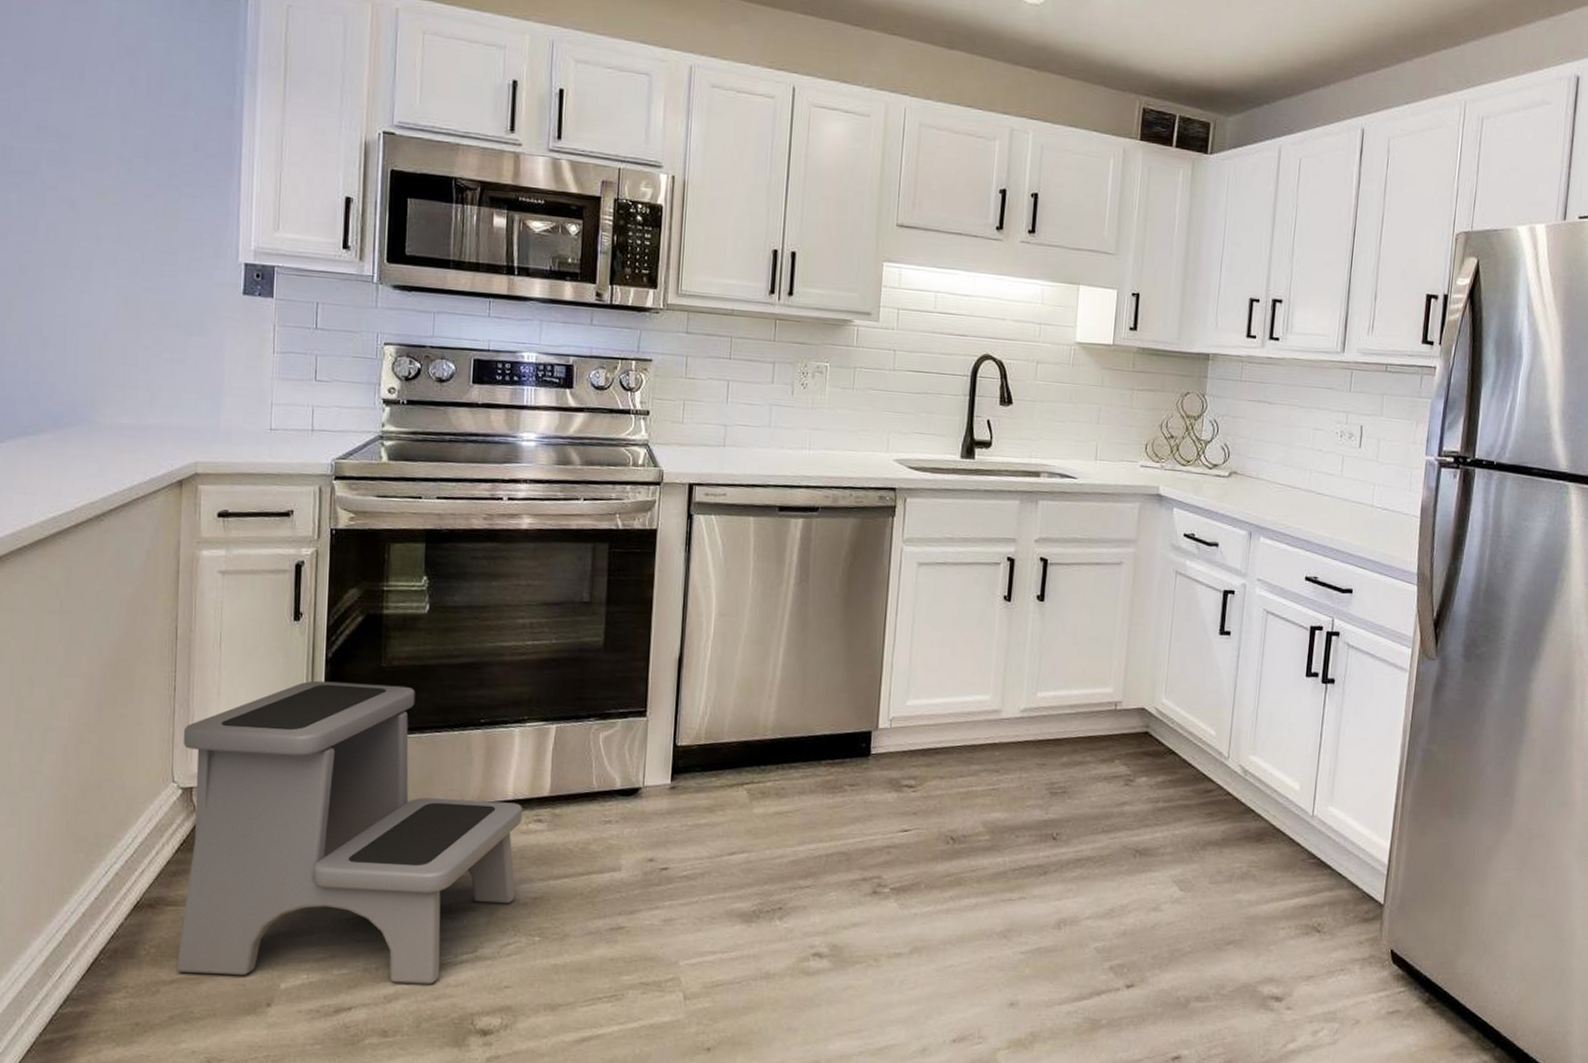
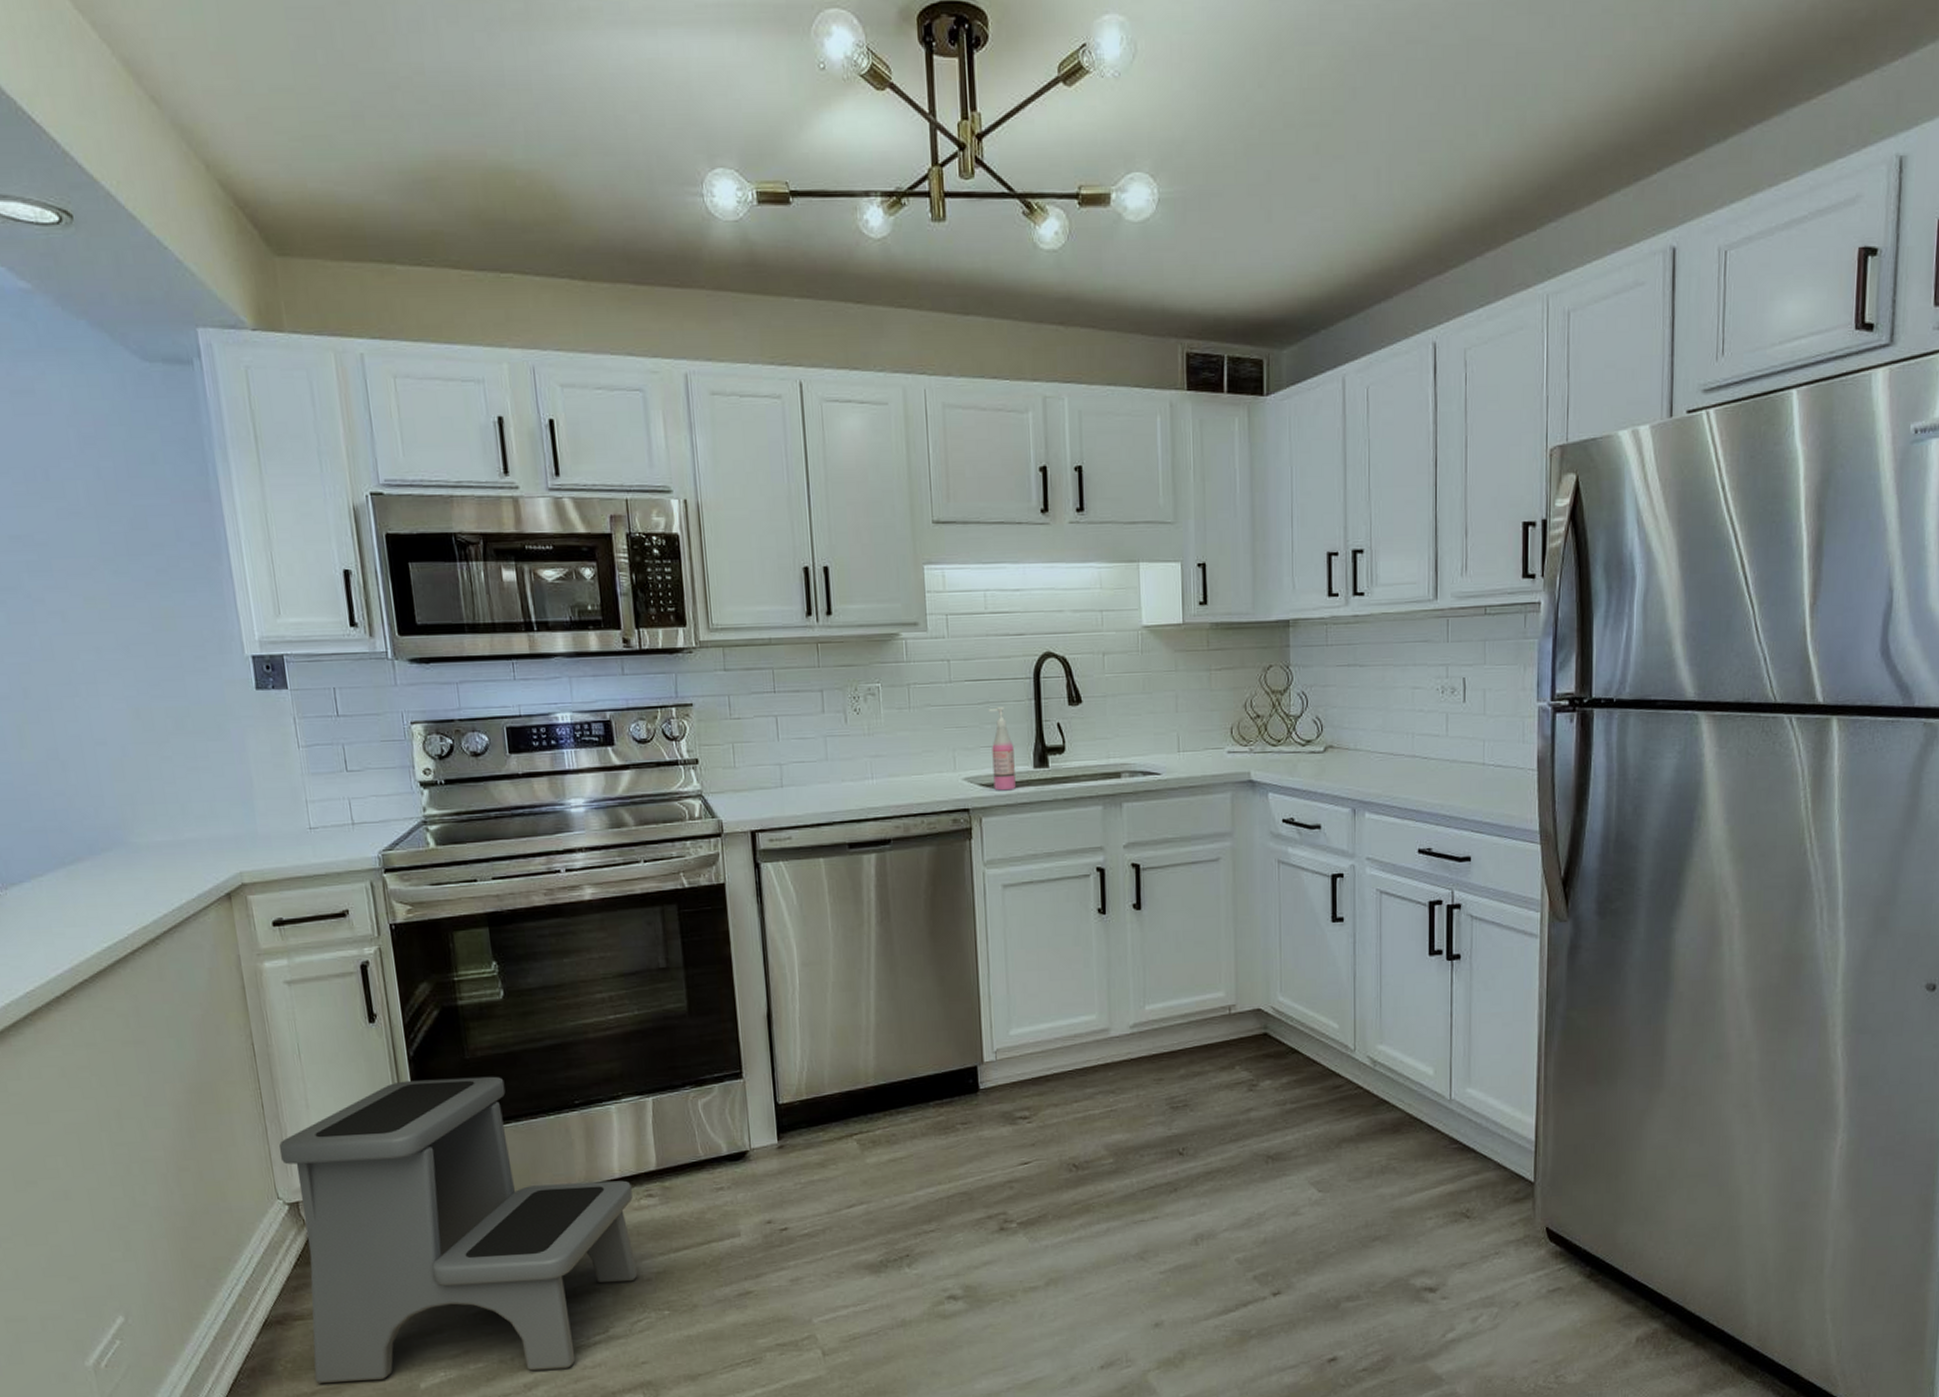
soap dispenser: none [921,398,945,476] -> present [988,707,1016,791]

